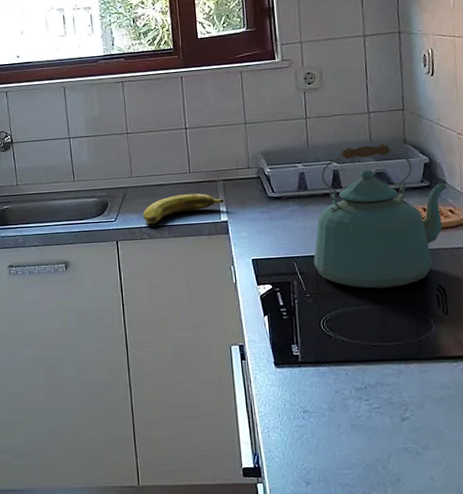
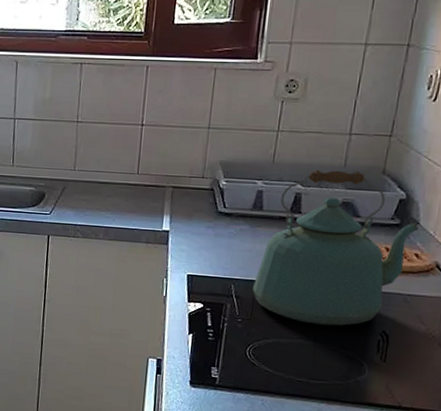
banana: present [142,193,224,225] -> none [79,196,169,224]

